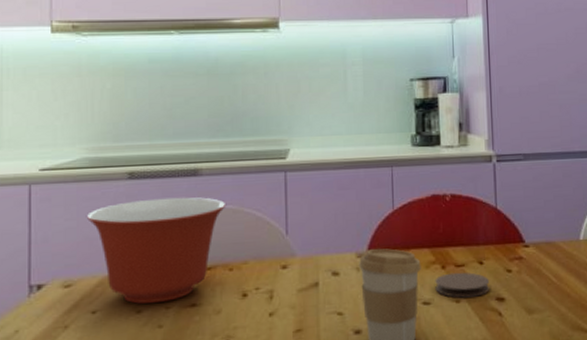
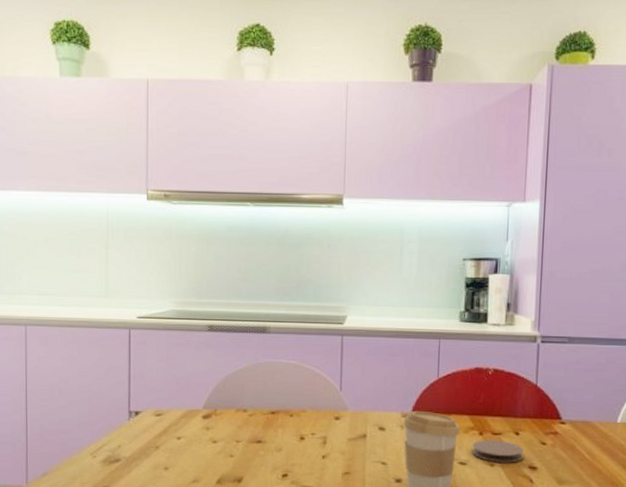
mixing bowl: present [87,197,227,304] -> none [175,349,290,437]

